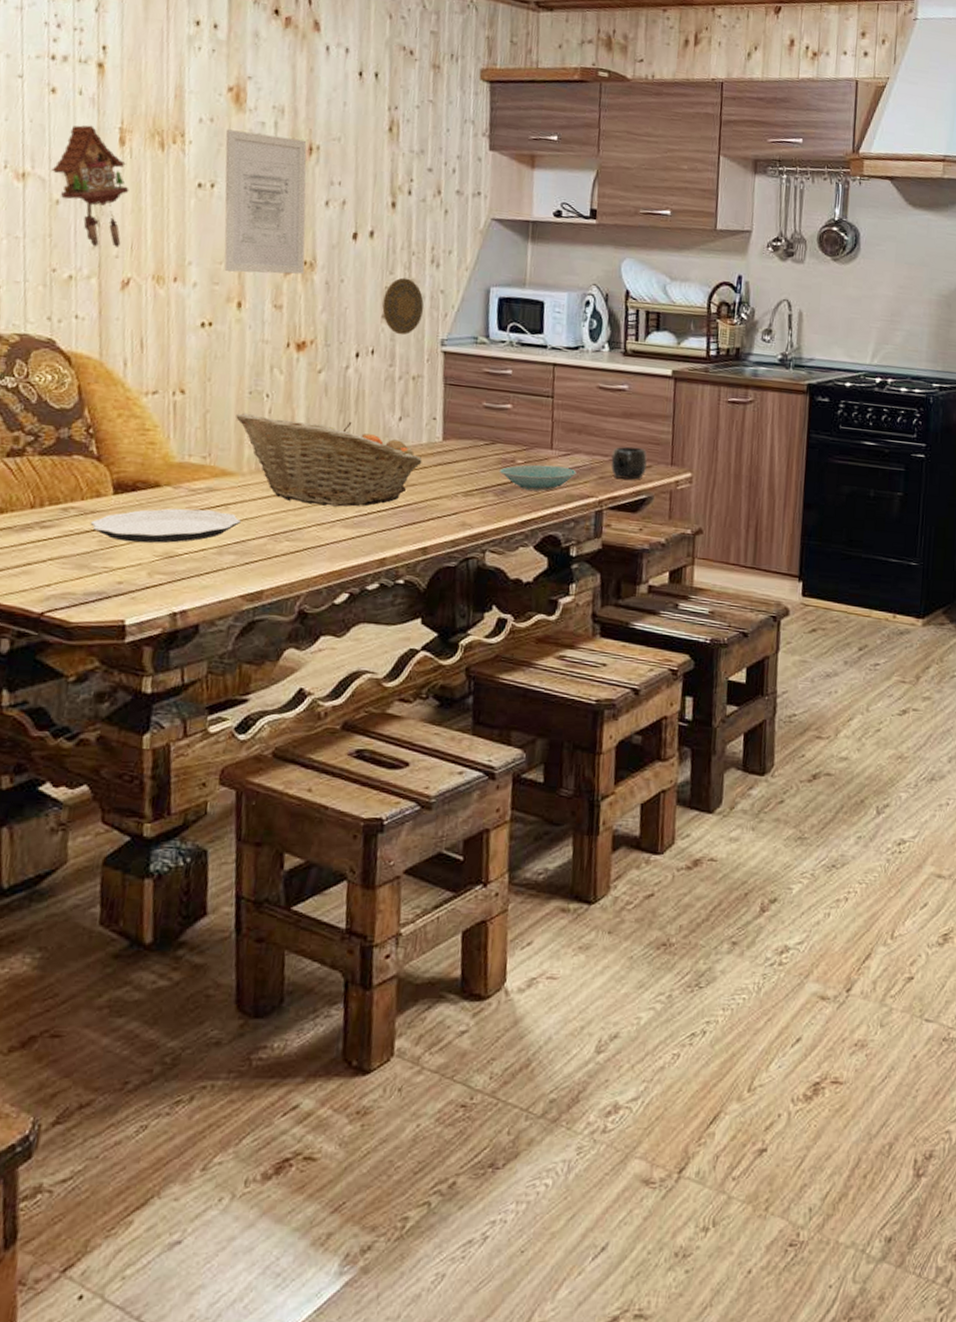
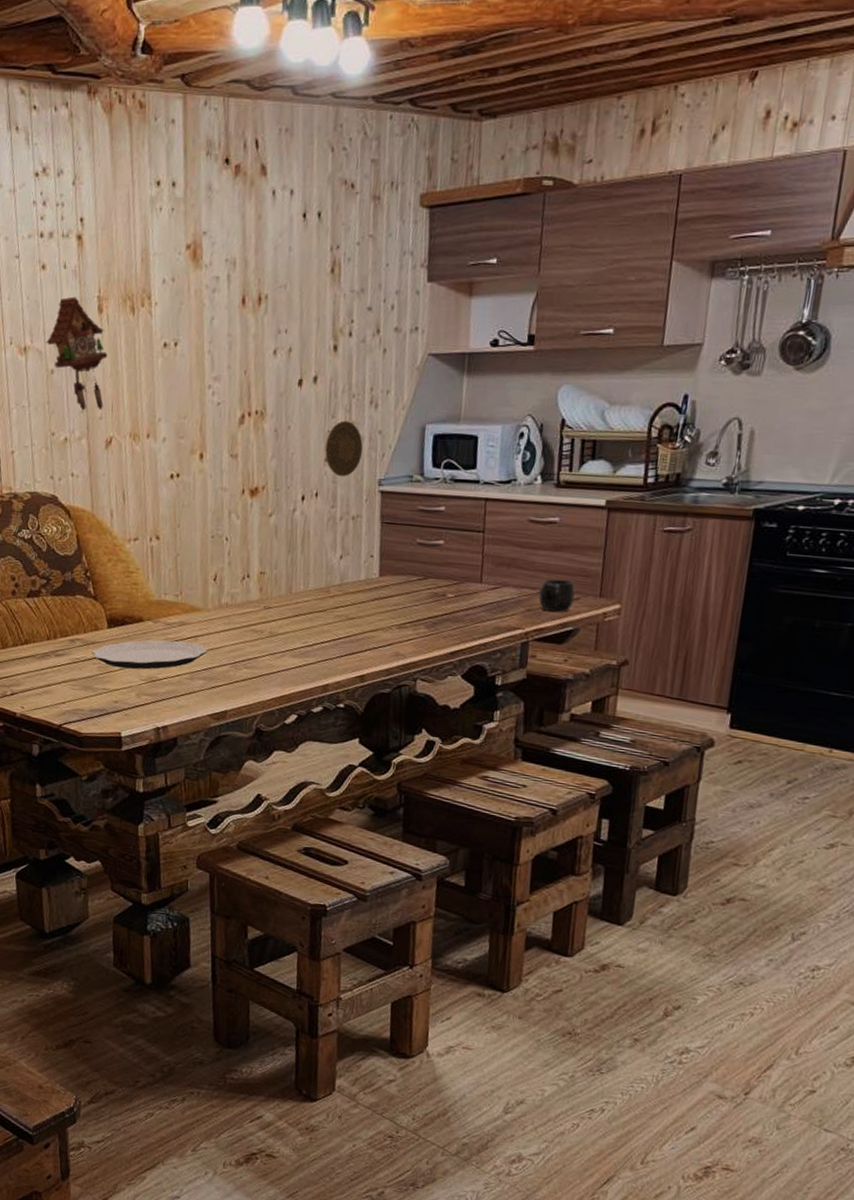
wall art: present [224,129,307,275] -> none [185,287,257,426]
fruit basket: present [236,412,423,507] -> none [201,555,361,639]
bowl: present [499,464,577,492] -> none [430,598,505,624]

